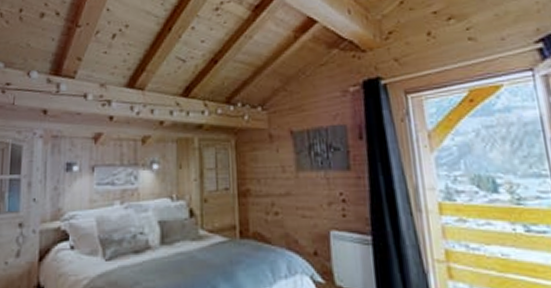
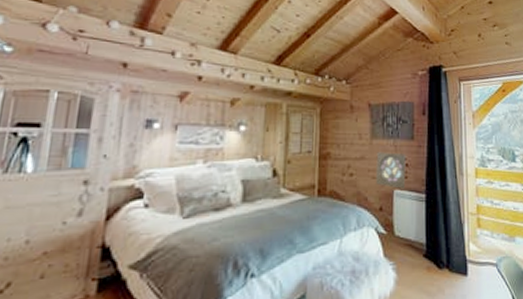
wall ornament: none [304,186,344,230] -> present [375,152,406,189]

